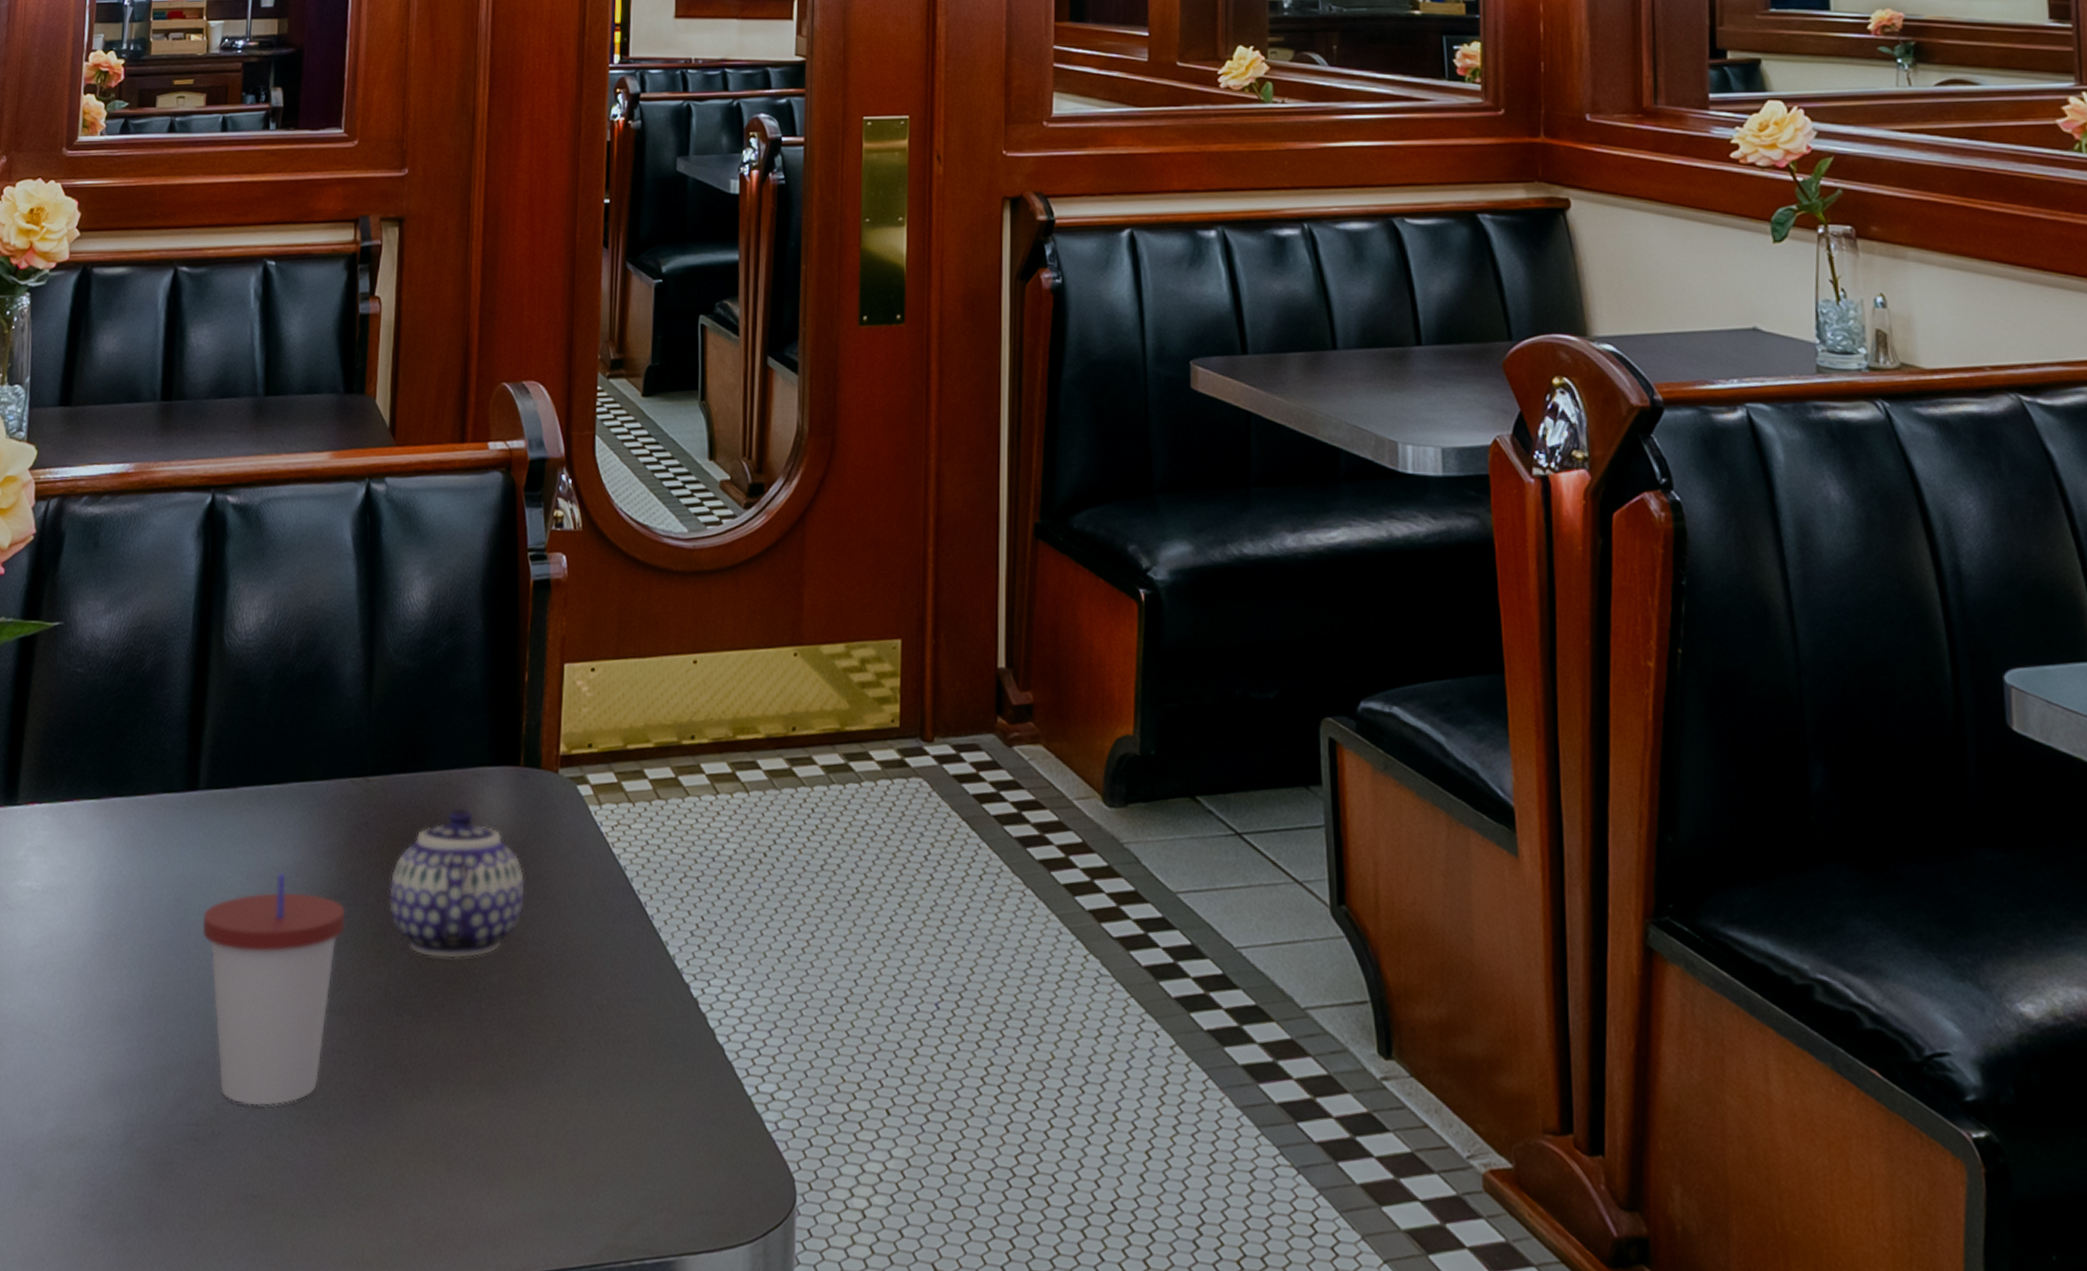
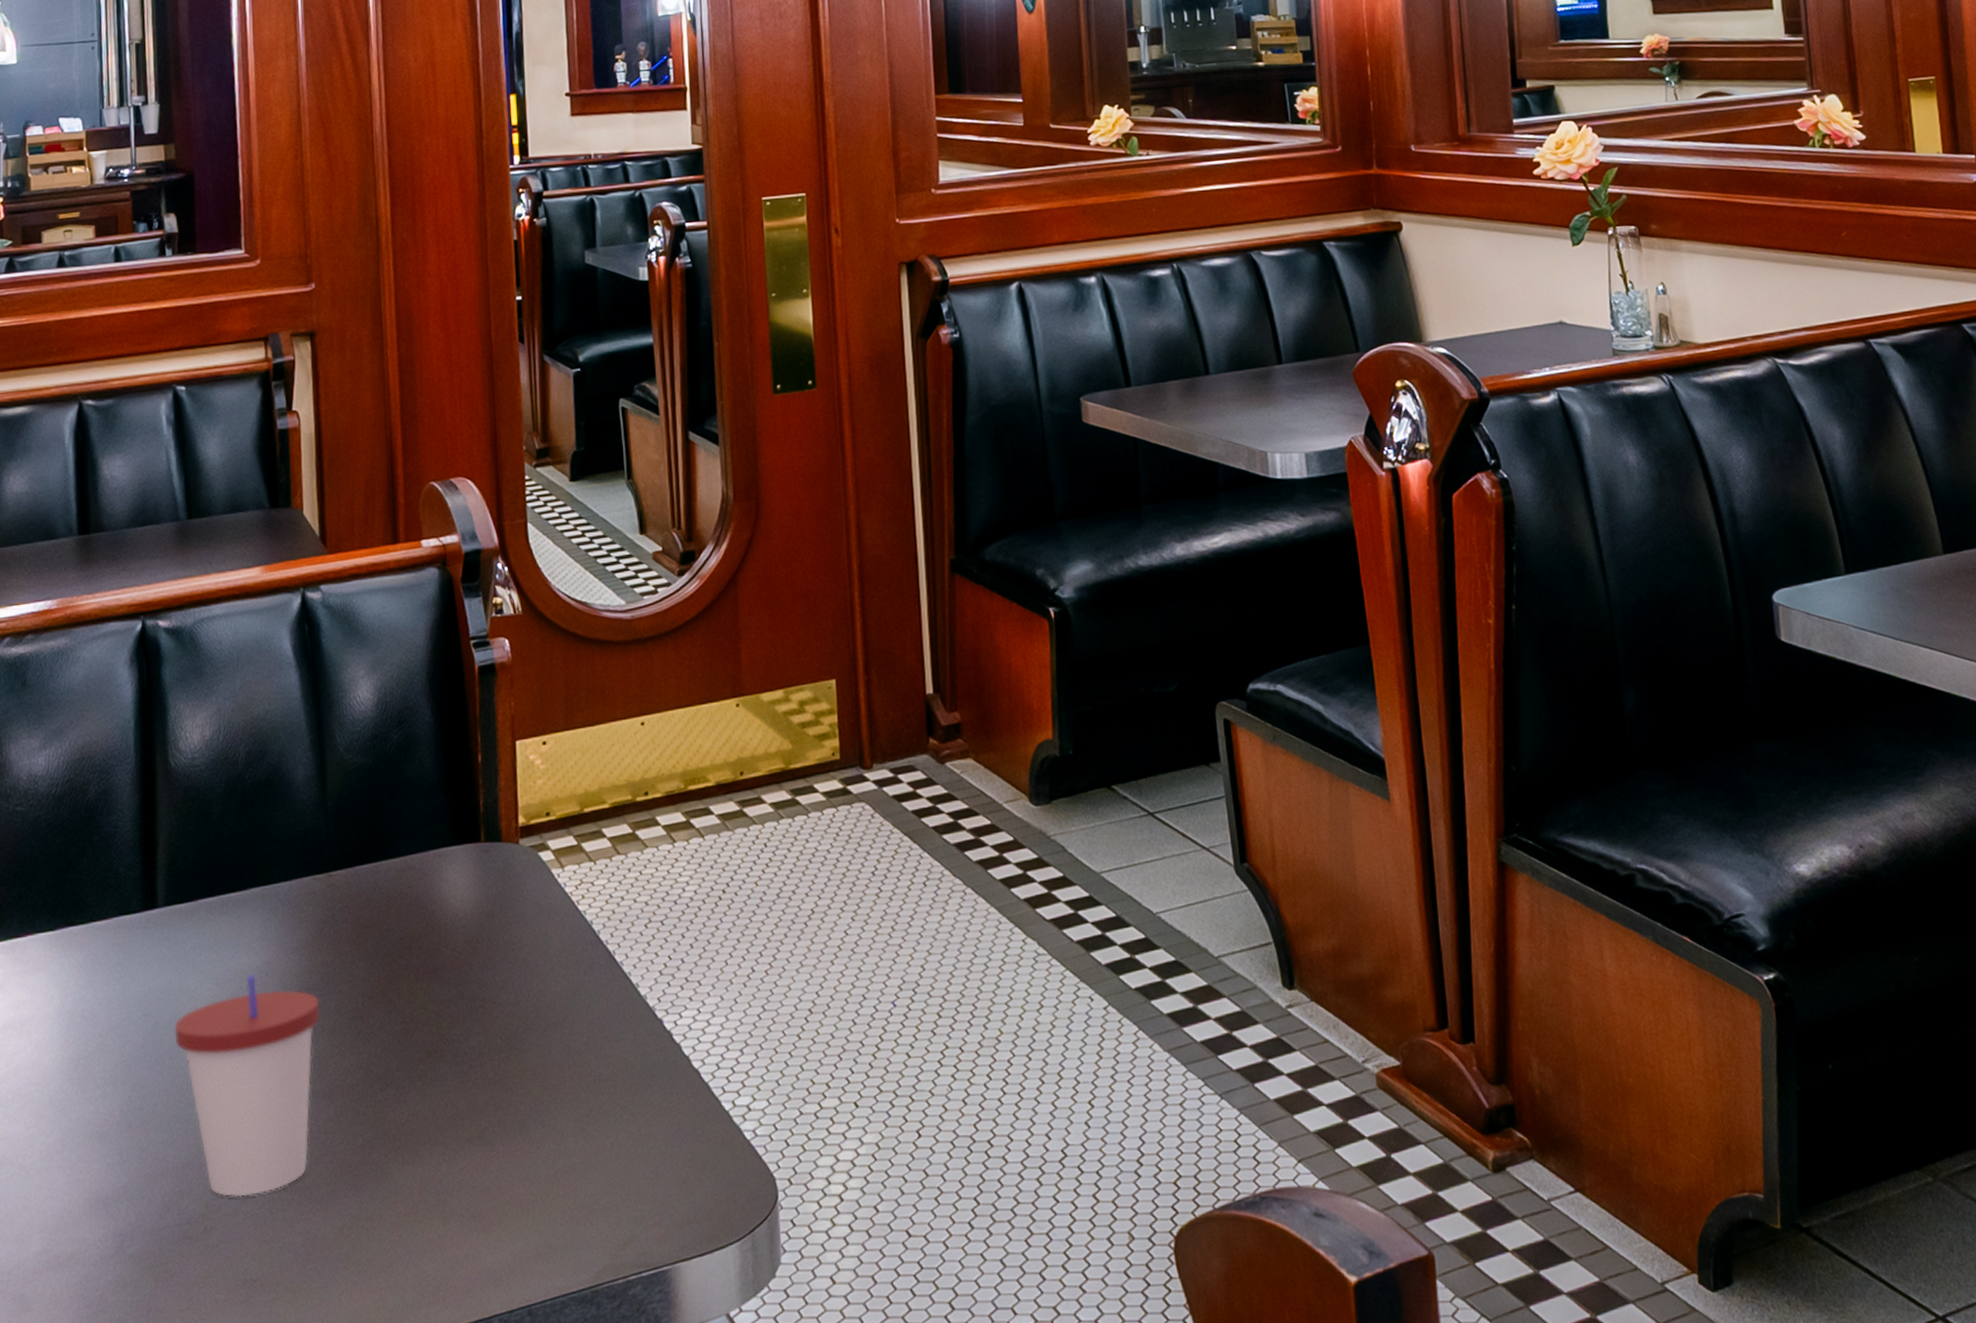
teapot: present [389,807,525,959] -> none [361,888,497,1031]

